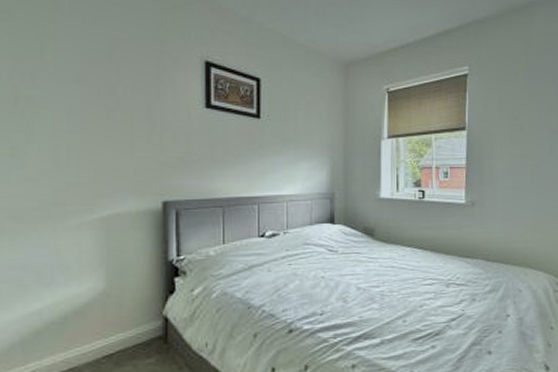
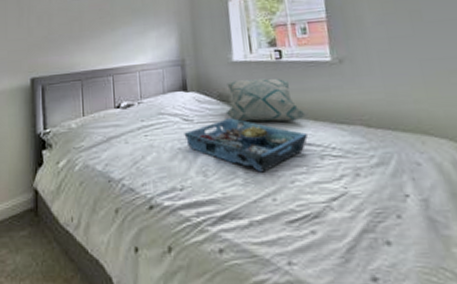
serving tray: none [328,250,438,299] -> present [184,118,308,173]
decorative pillow: none [369,215,440,254] -> present [225,78,307,122]

